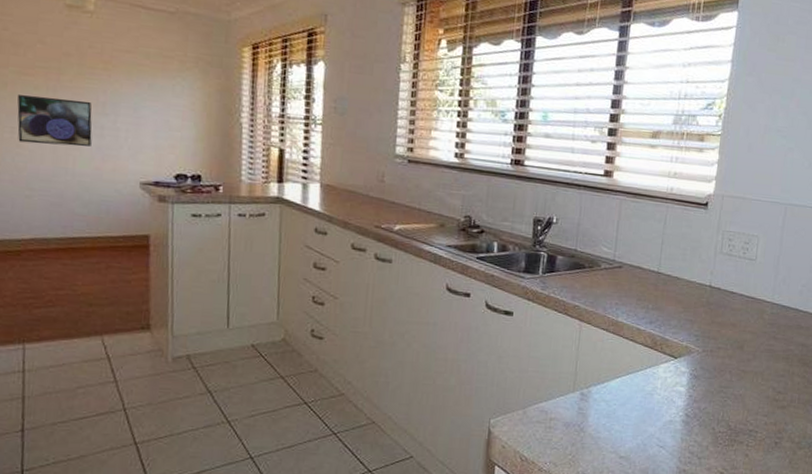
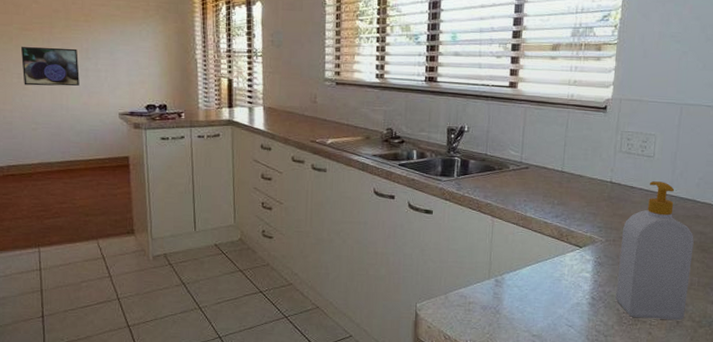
soap bottle: none [711,287,795,442] -> present [615,181,694,321]

